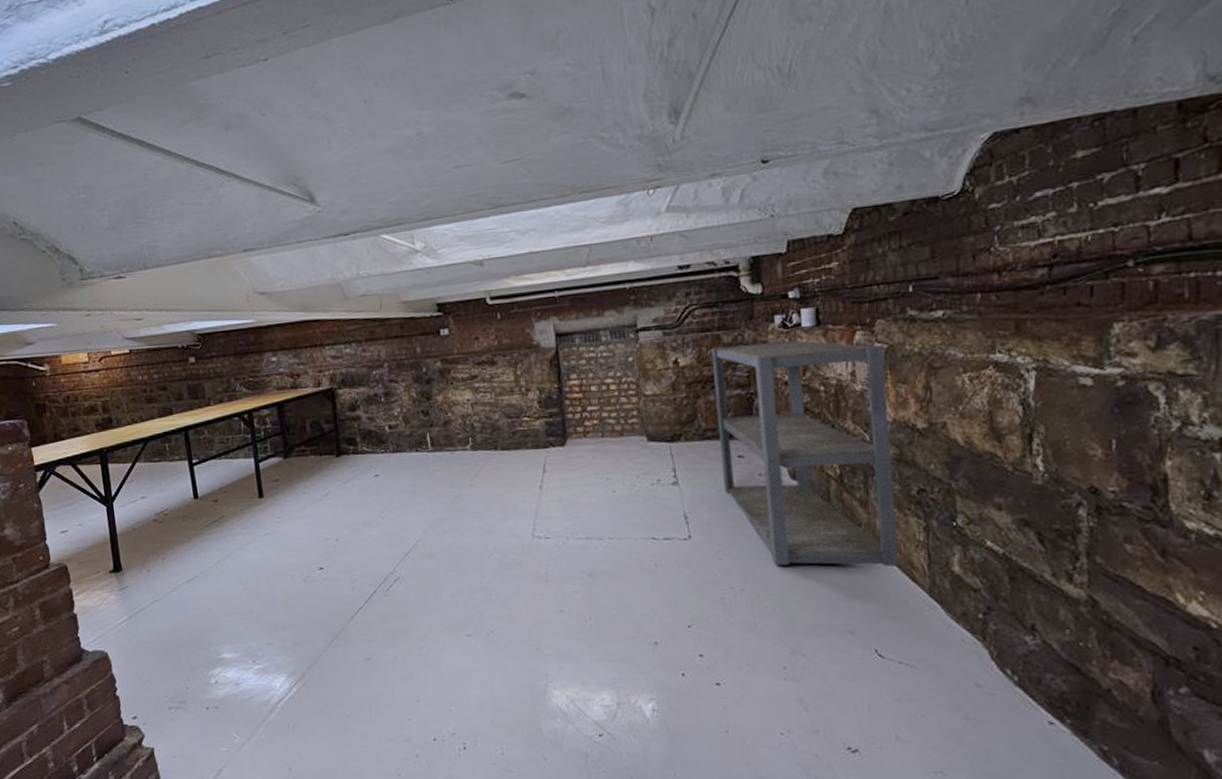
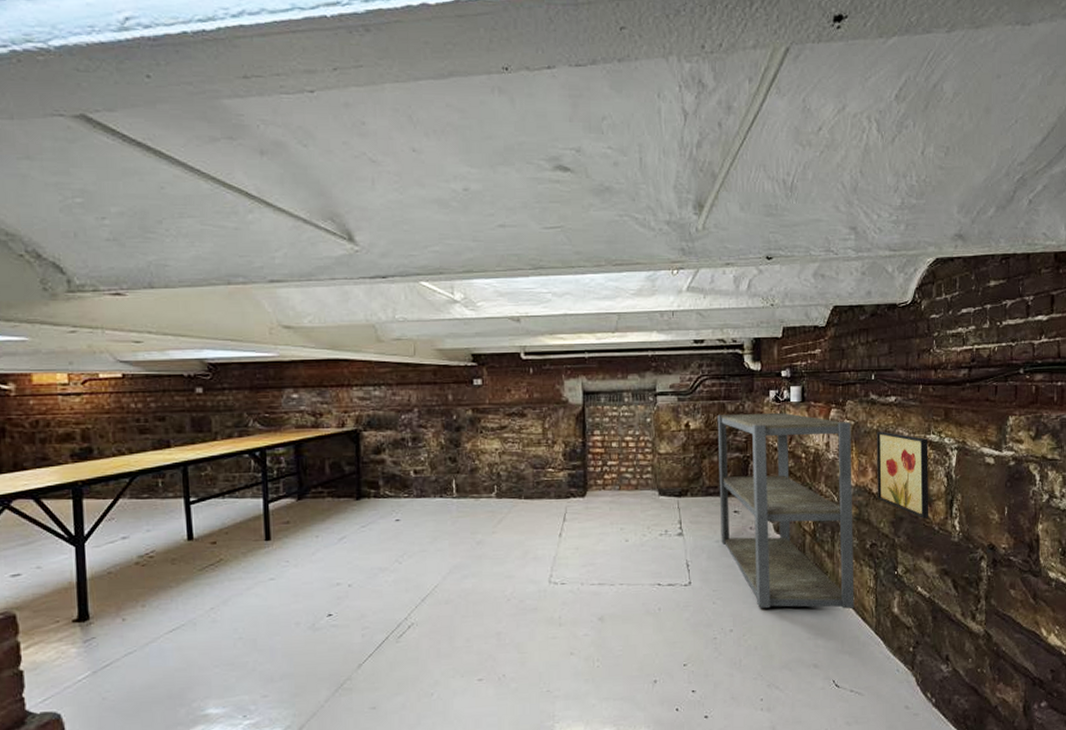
wall art: none [918,353,999,457] -> present [876,431,929,518]

